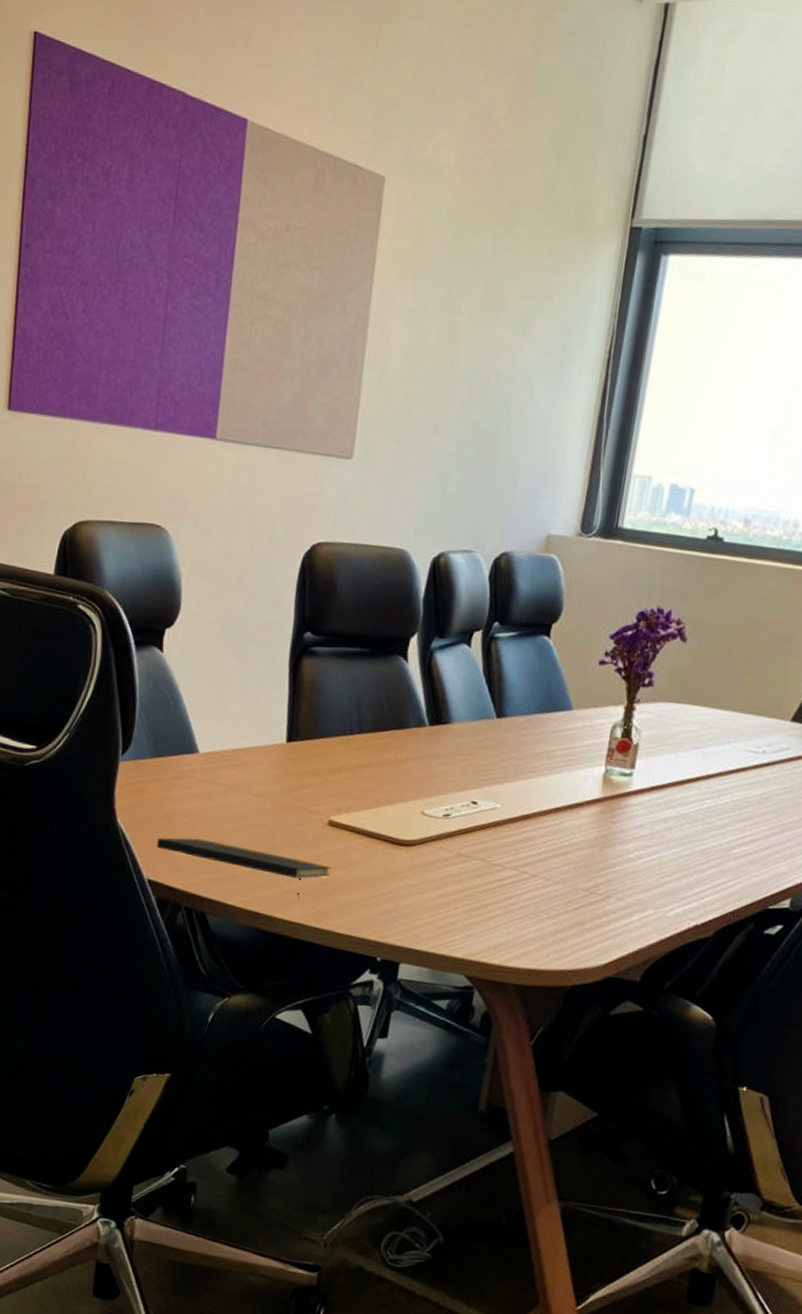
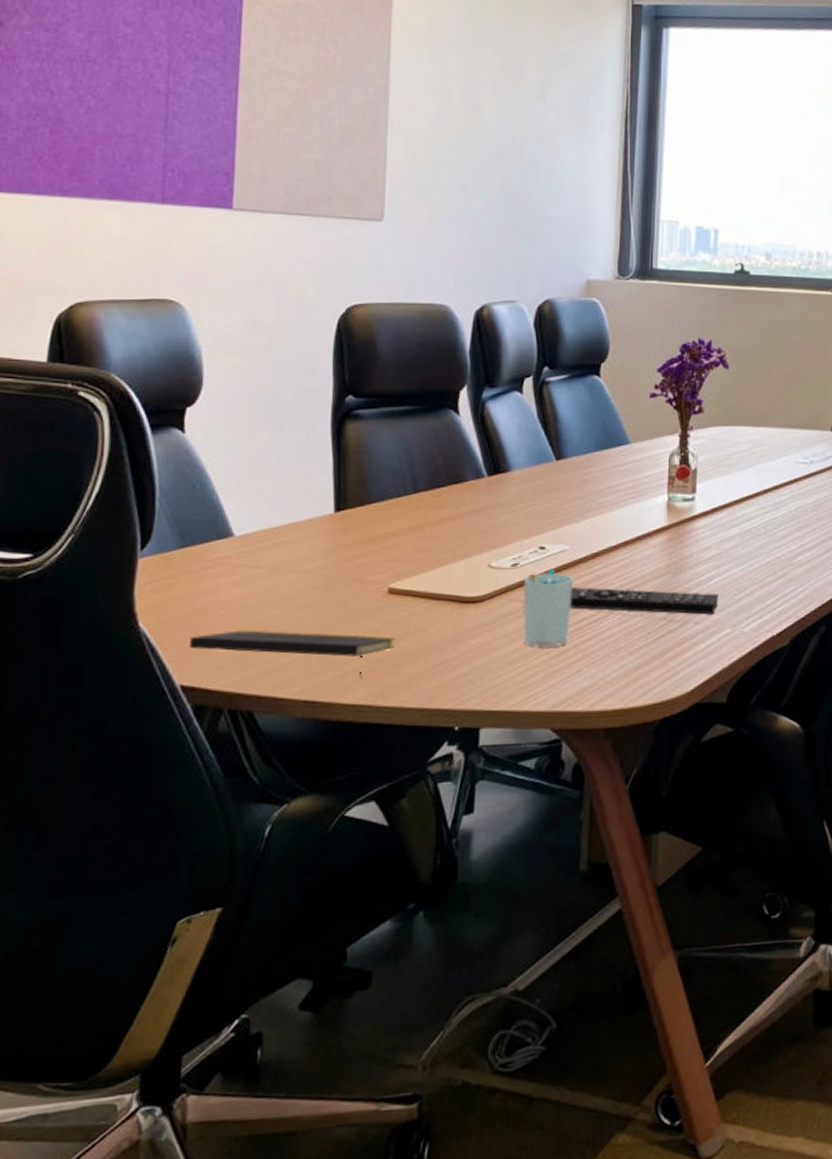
cup: none [448,824,502,901] -> present [523,568,574,649]
remote control: none [495,845,645,894] -> present [570,587,719,615]

